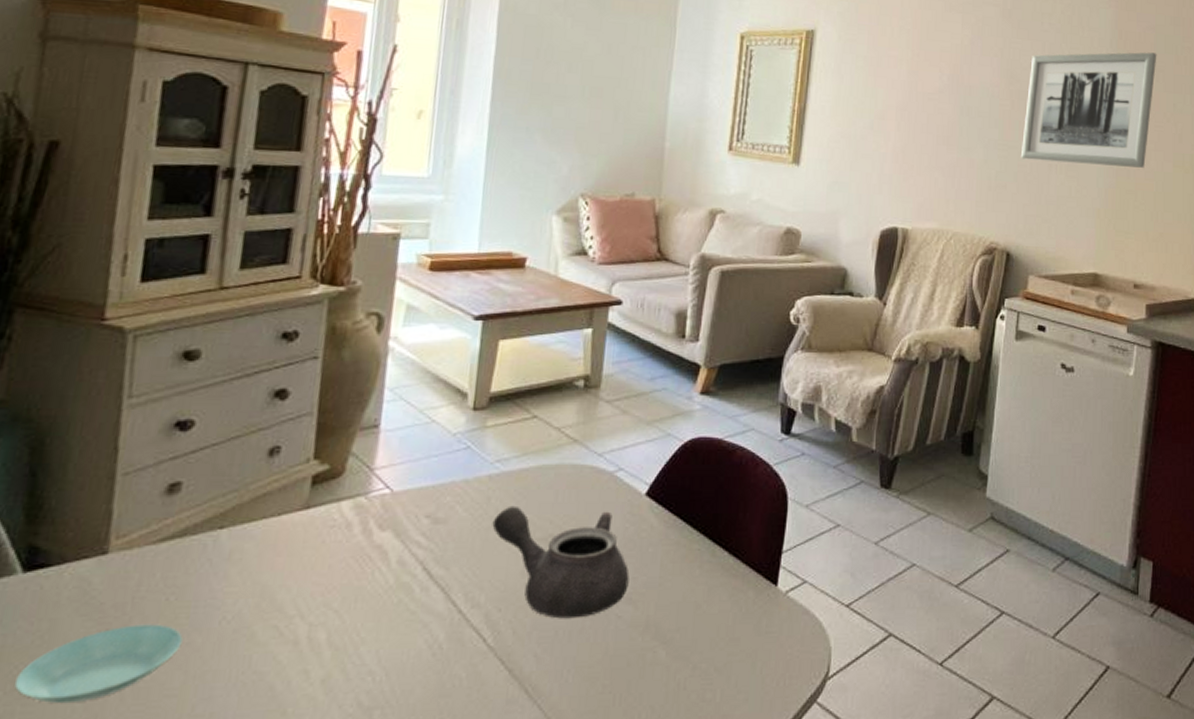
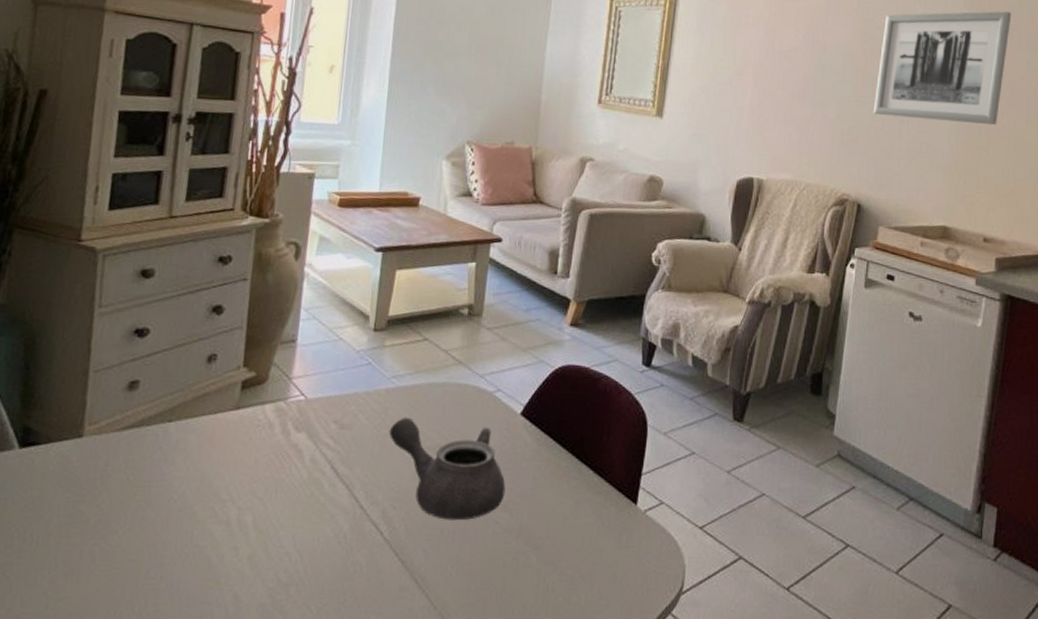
saucer: present [14,624,183,704] -> none [12,498,140,560]

